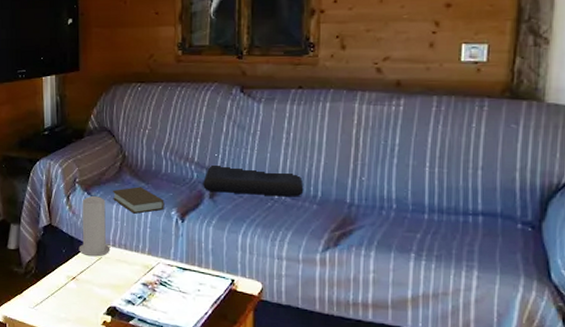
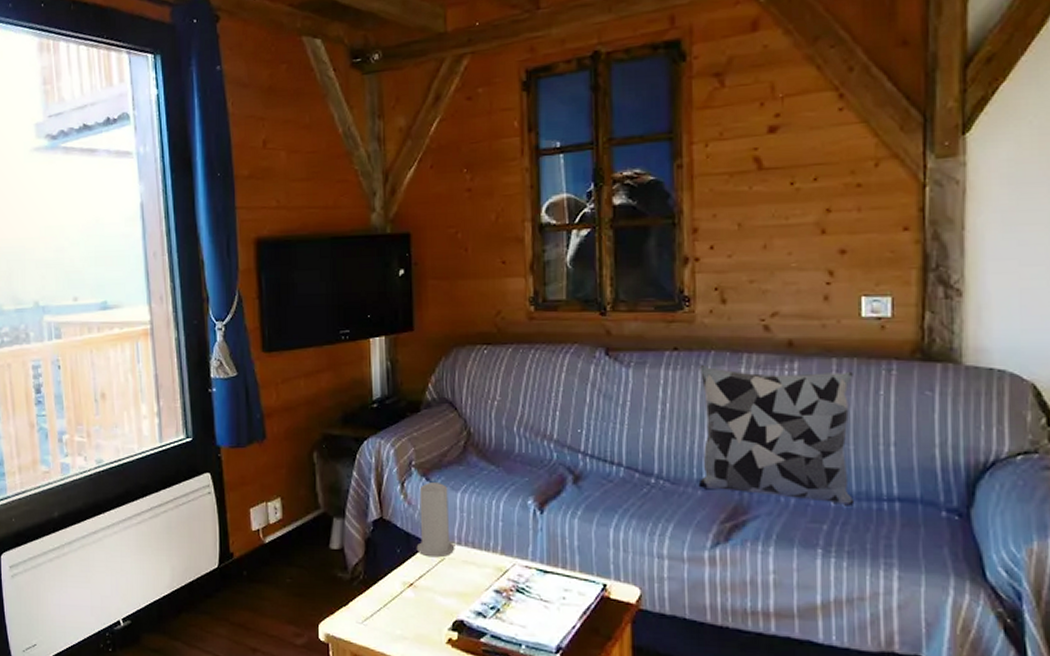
book: present [113,187,164,214] -> none [457,470,519,504]
cushion: present [203,164,303,197] -> none [564,442,684,481]
pillow: none [314,101,450,218] -> present [698,365,855,505]

